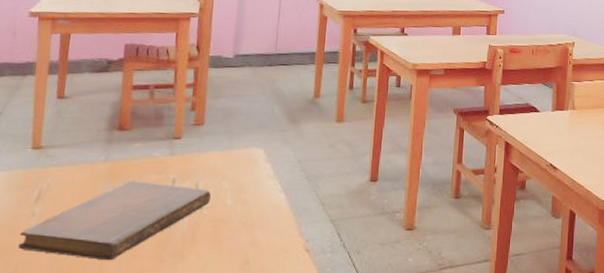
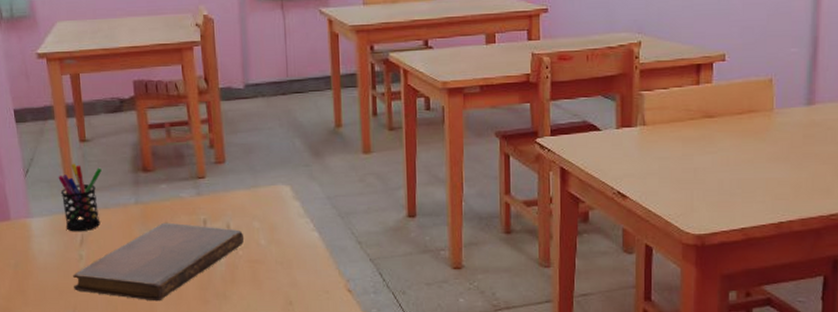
pen holder: none [23,118,75,188] -> present [58,163,102,232]

